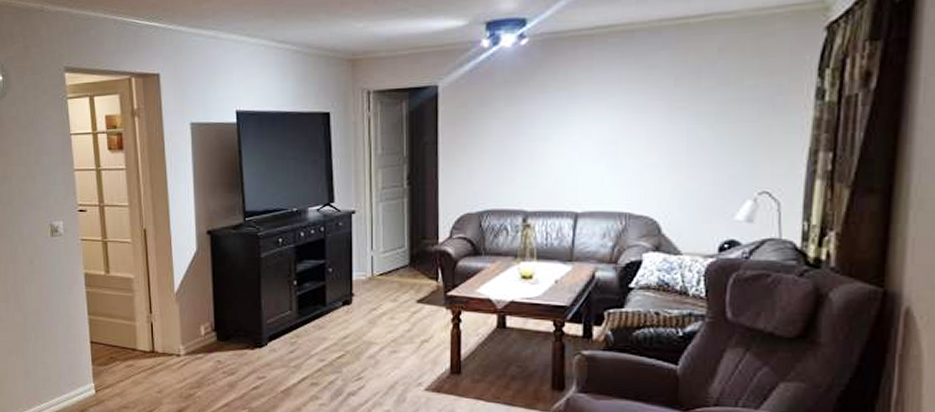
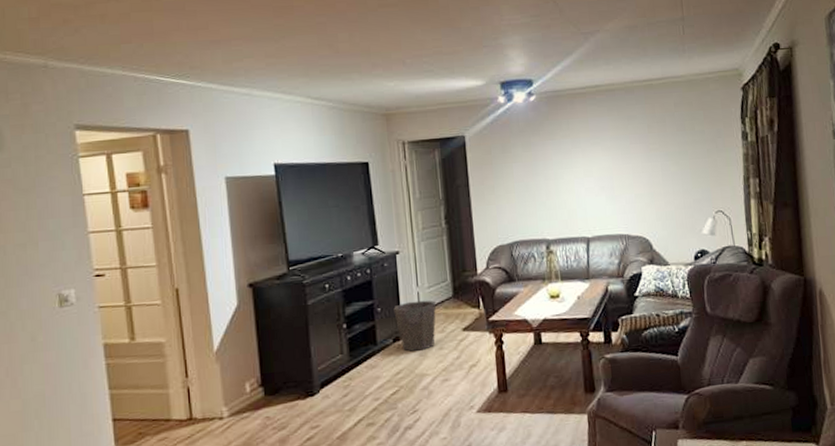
waste bin: none [345,265,391,317] -> present [393,300,437,352]

